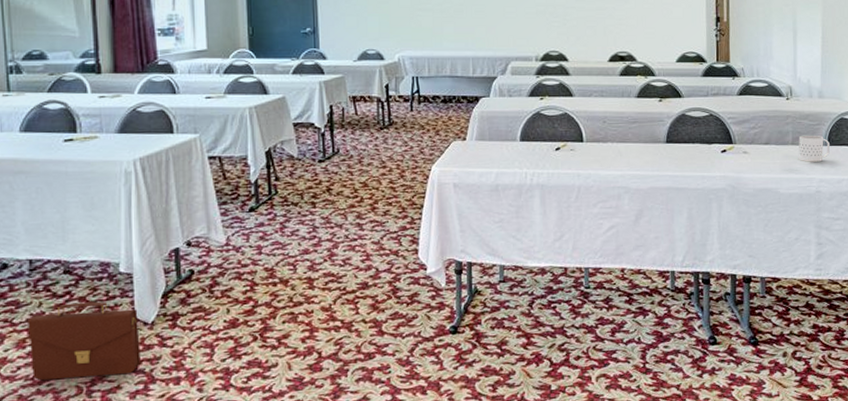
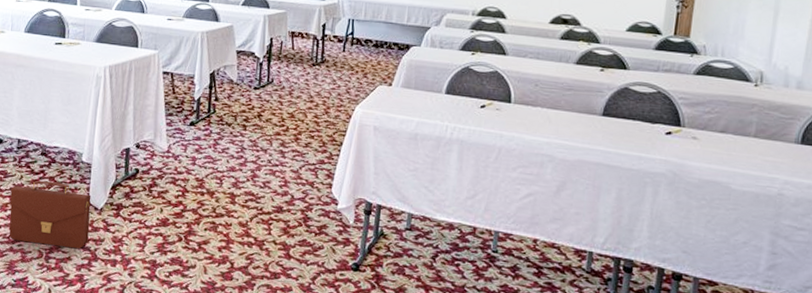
mug: present [798,135,830,162] -> none [760,128,804,161]

